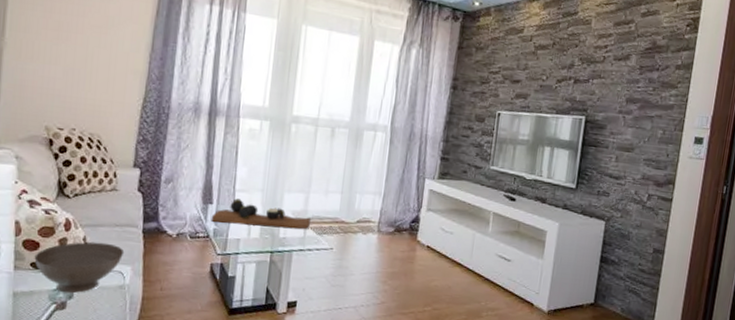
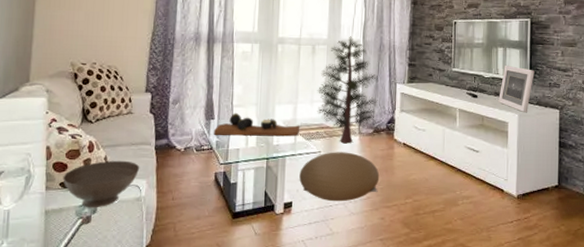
pouf: none [306,249,398,305] -> present [299,152,380,202]
pine tree: none [332,120,405,242] -> present [317,36,379,144]
picture frame: none [538,166,583,222] -> present [498,65,535,113]

